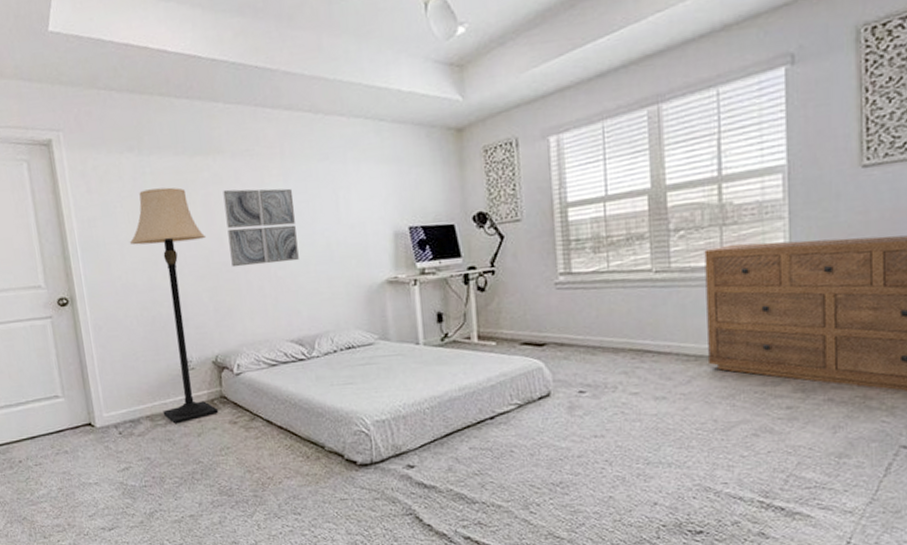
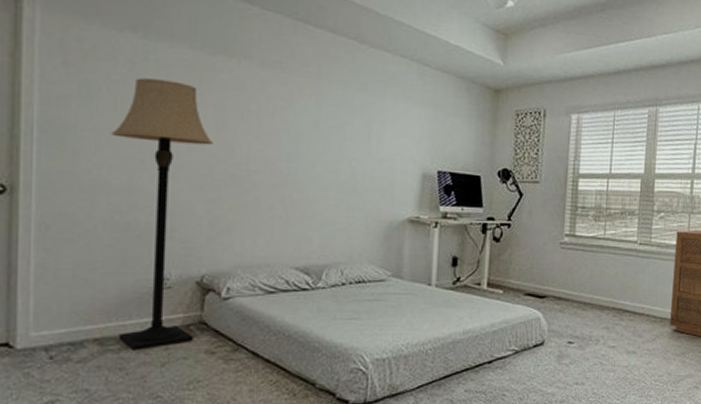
wall art: present [223,188,299,268] -> none [240,97,324,186]

